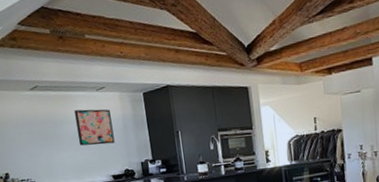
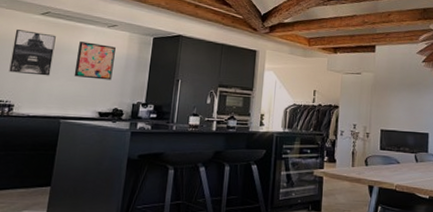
wall art: none [12,108,58,152] -> present [9,30,56,76]

